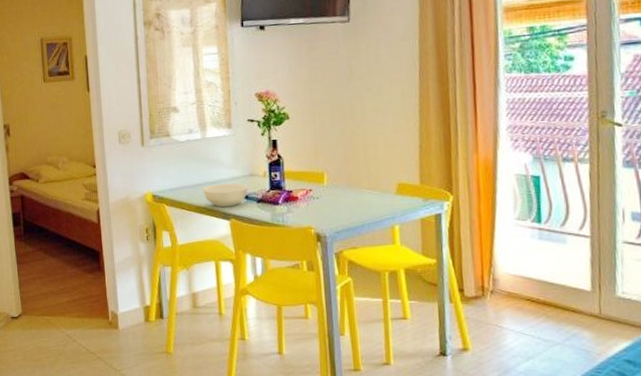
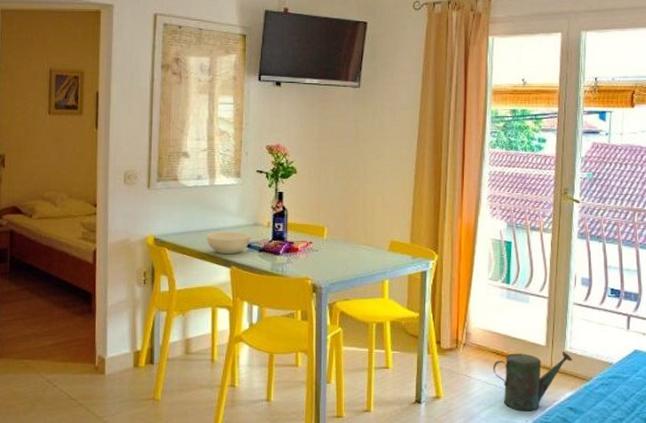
watering can: none [528,296,628,364] -> present [493,351,573,411]

